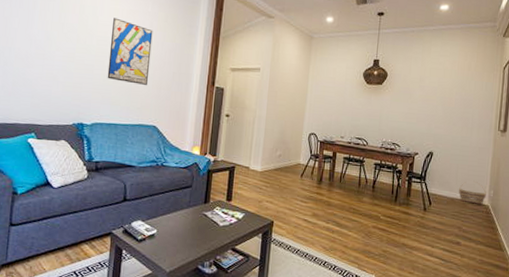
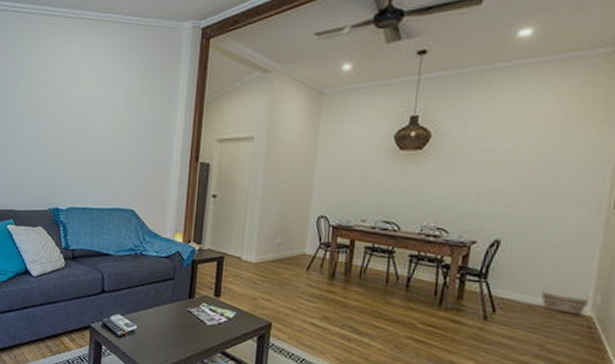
wall art: present [107,17,153,85] -> none [81,89,128,164]

